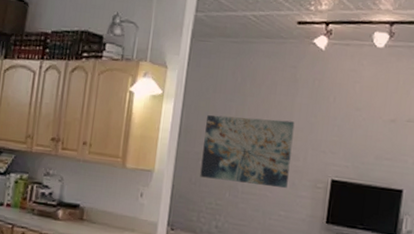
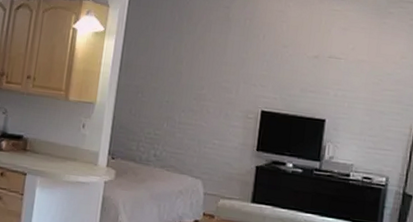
wall art: present [200,115,295,189] -> none [139,50,228,119]

